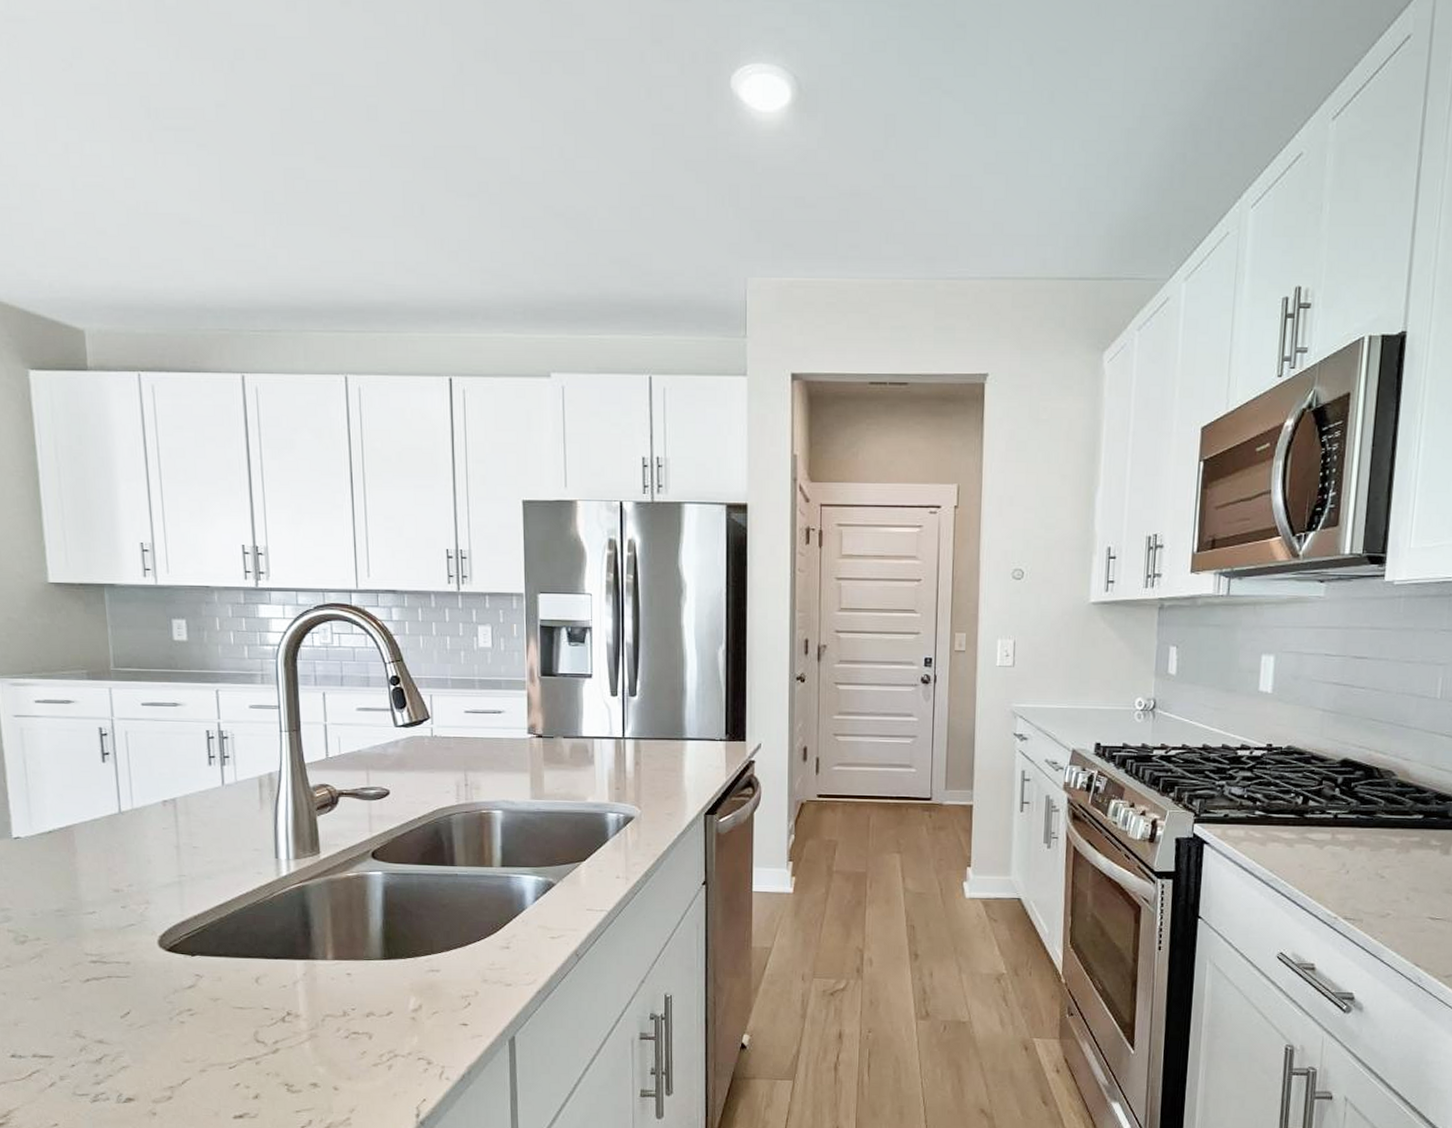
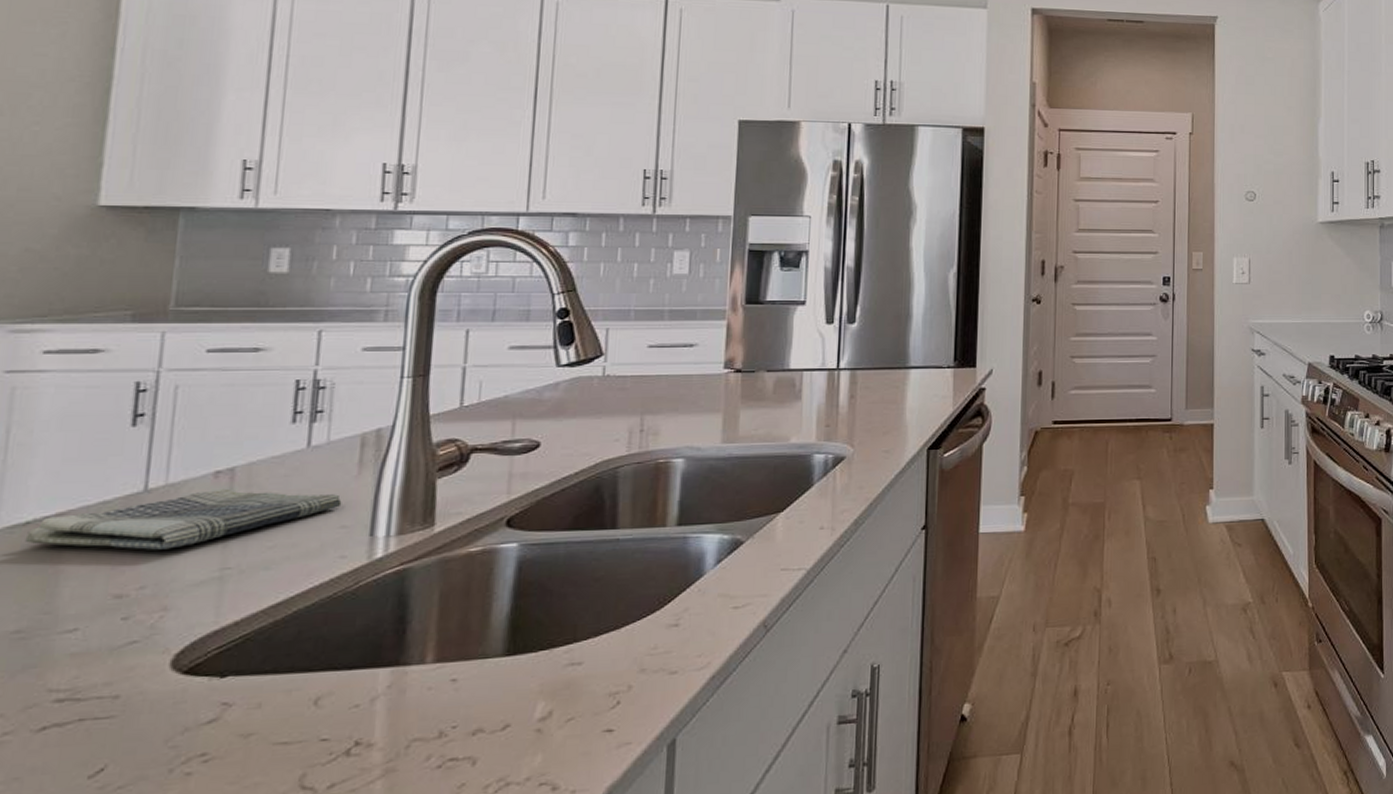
dish towel: none [50,814,253,858] -> present [24,488,342,550]

